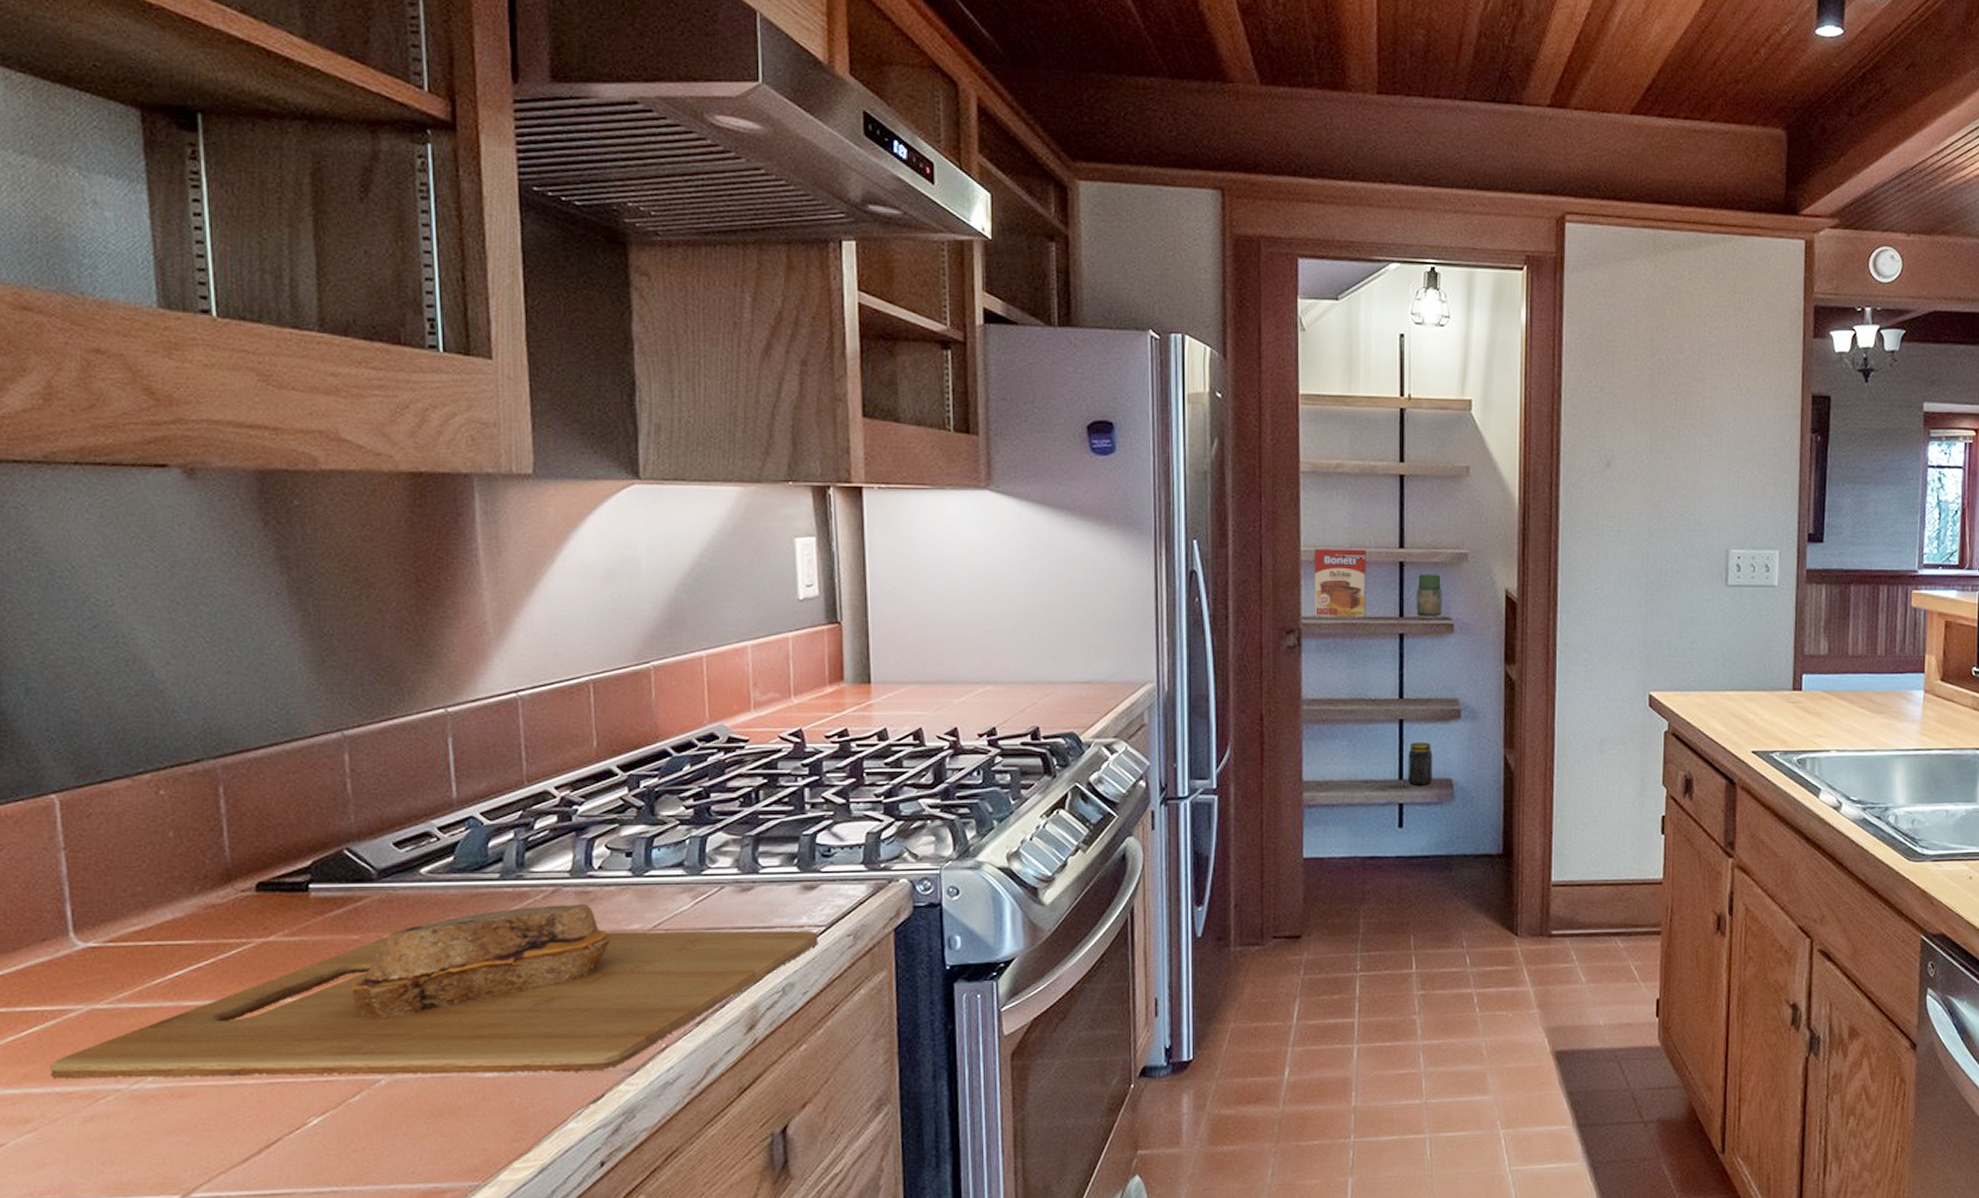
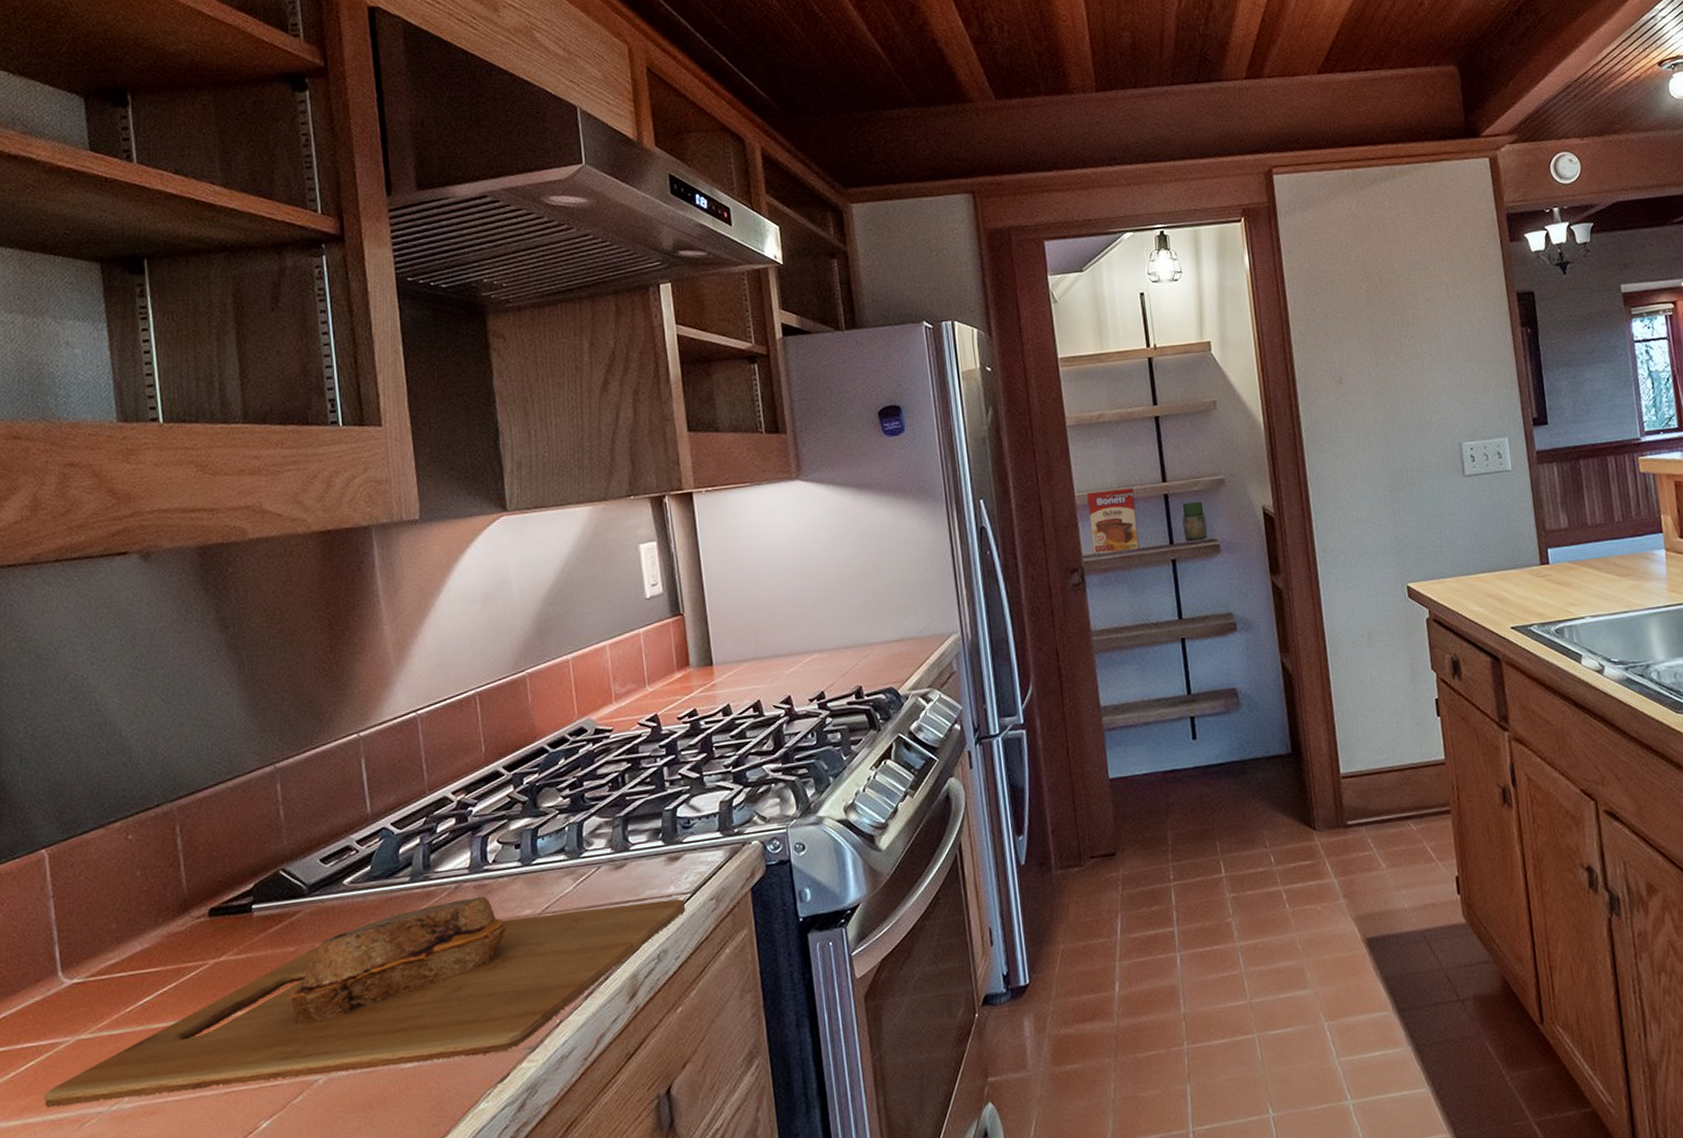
jar: present [1408,742,1433,786] -> none [1193,656,1218,699]

